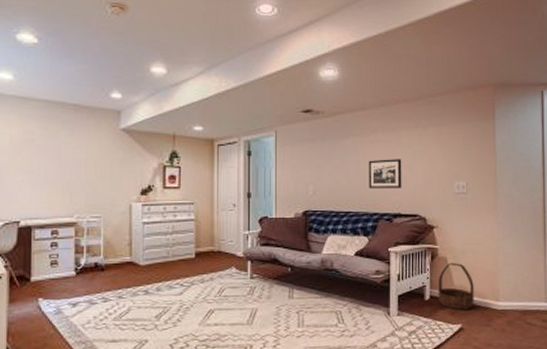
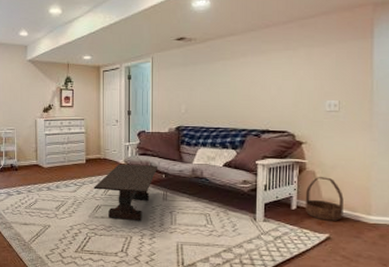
coffee table: none [205,256,282,326] -> present [93,163,157,221]
picture frame: present [368,159,402,189] -> none [237,80,271,107]

